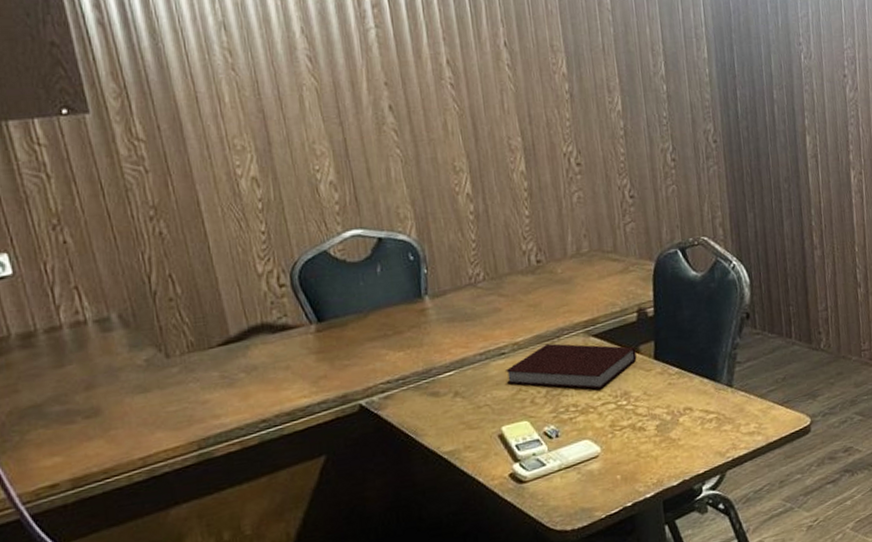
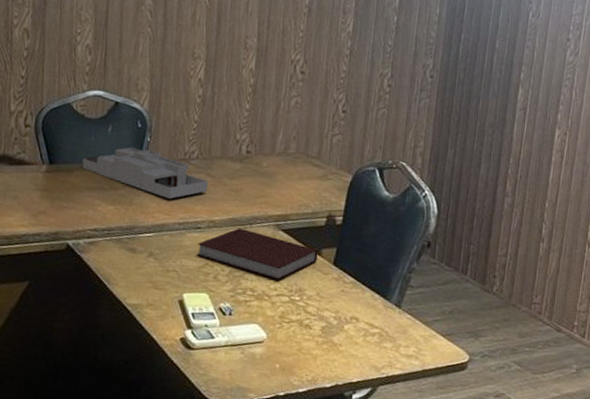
desk organizer: none [355,281,504,331] -> present [82,147,208,199]

